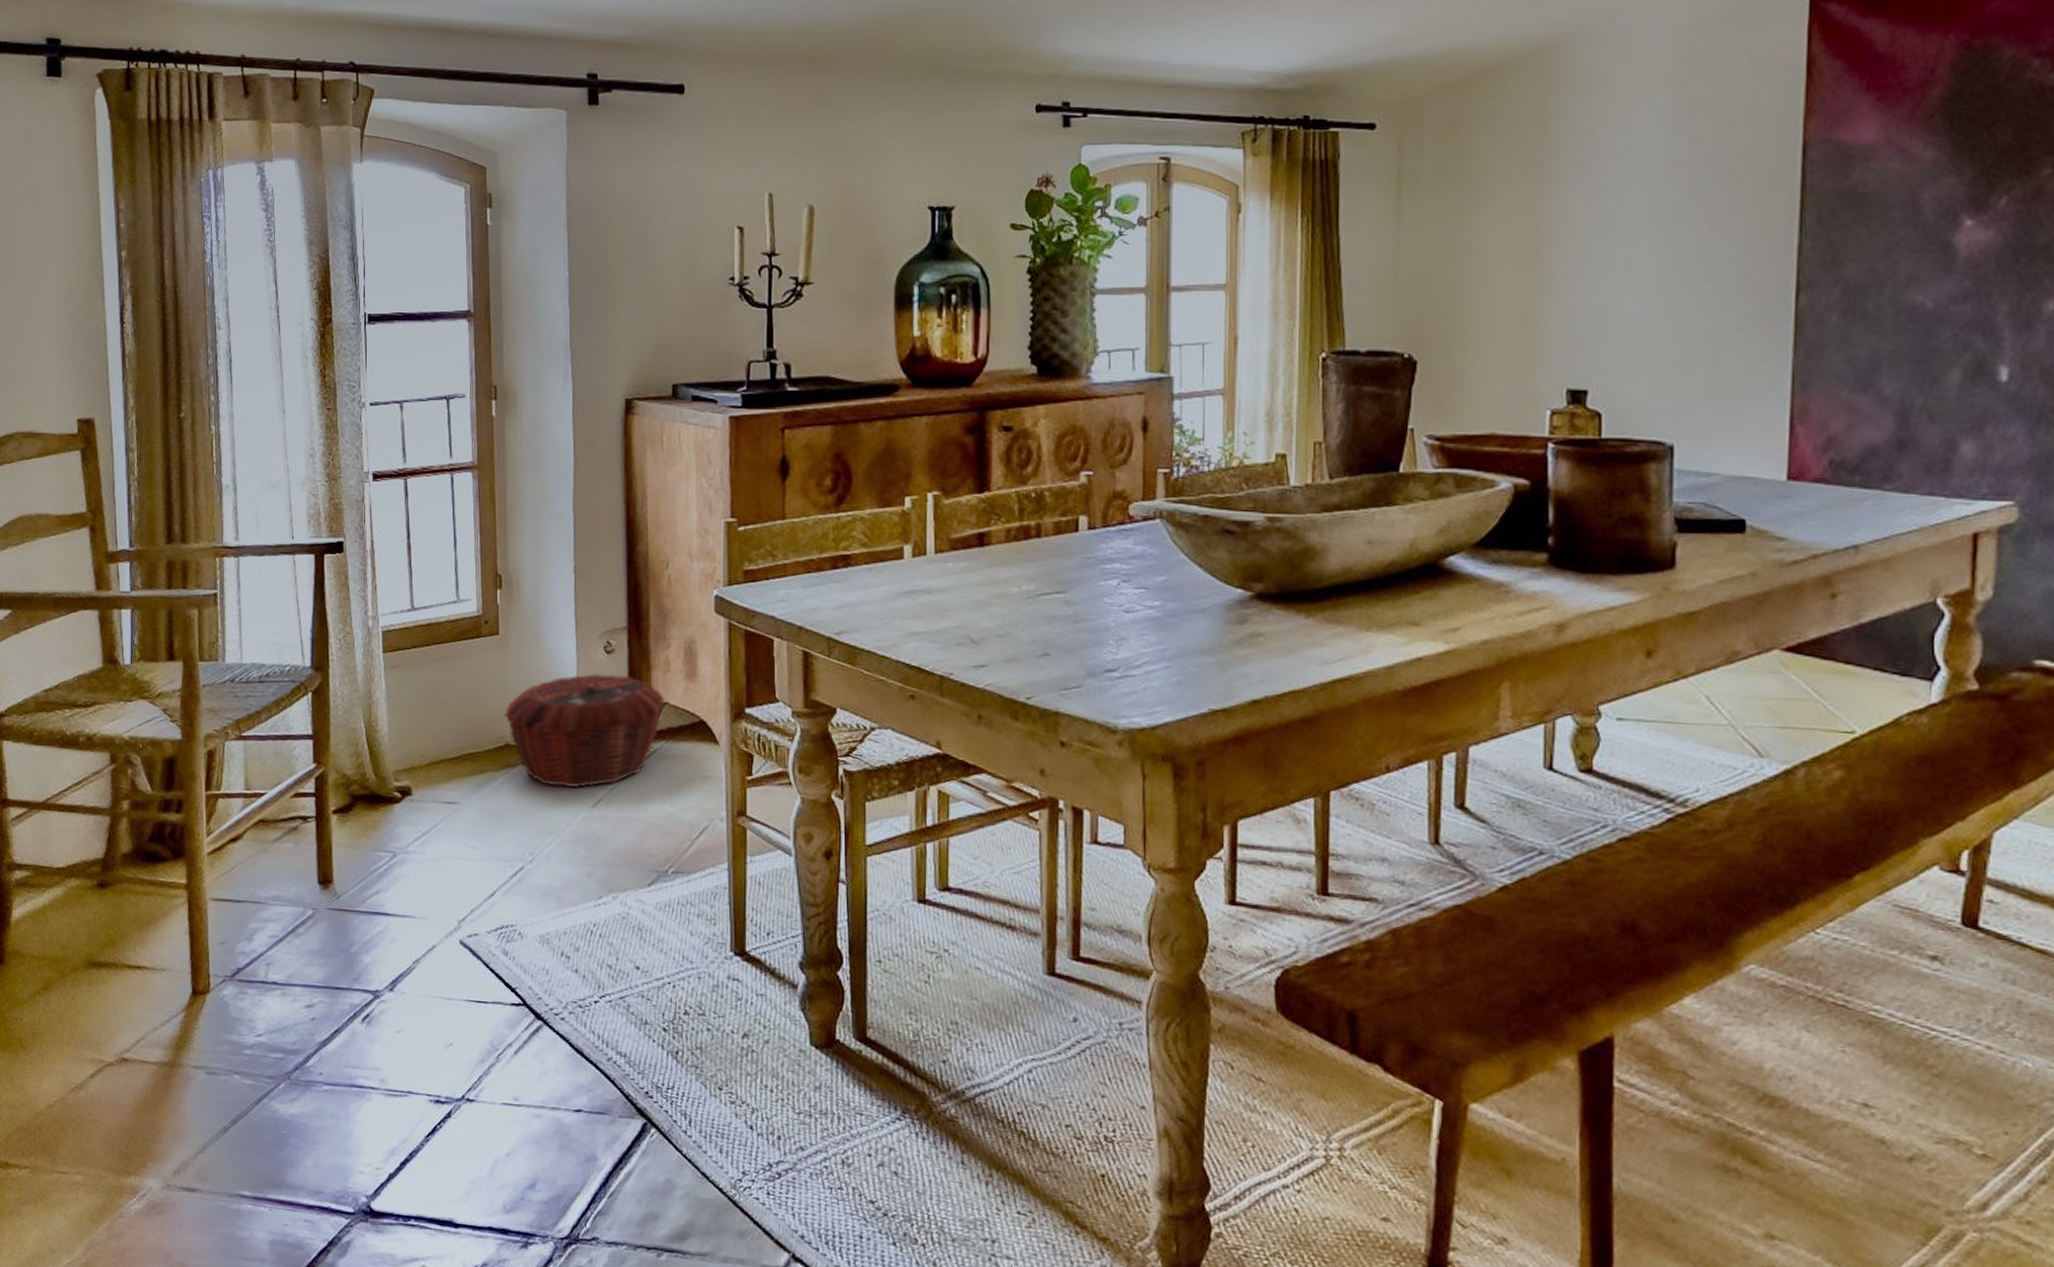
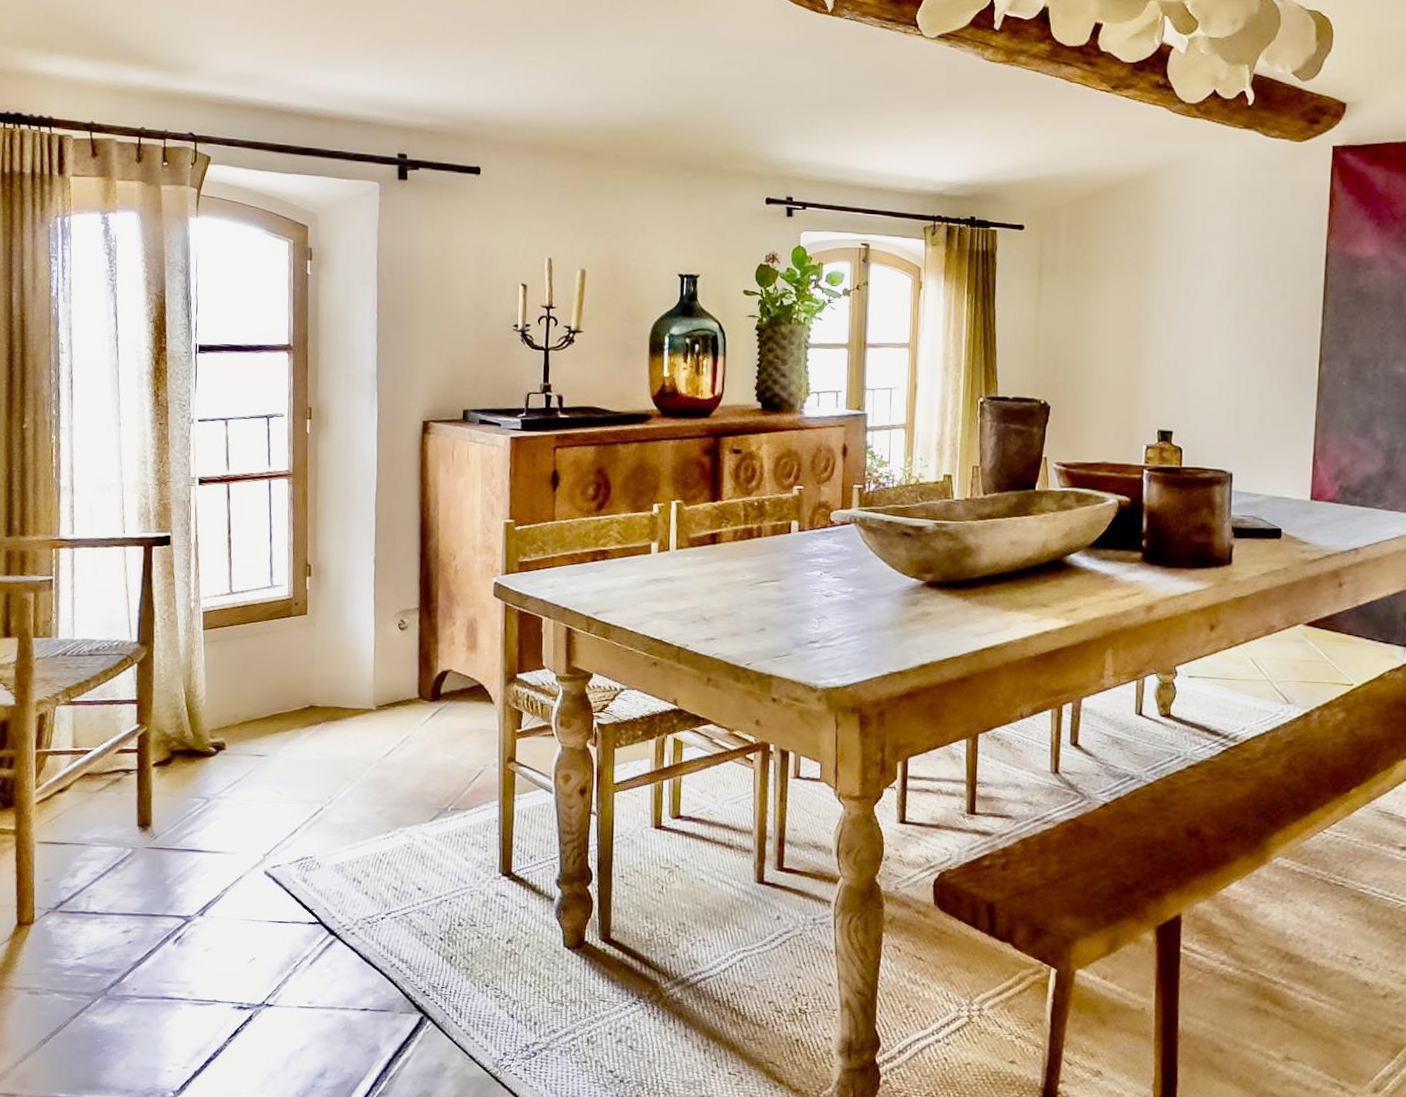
woven basket: present [503,673,665,788] -> none [309,646,449,741]

